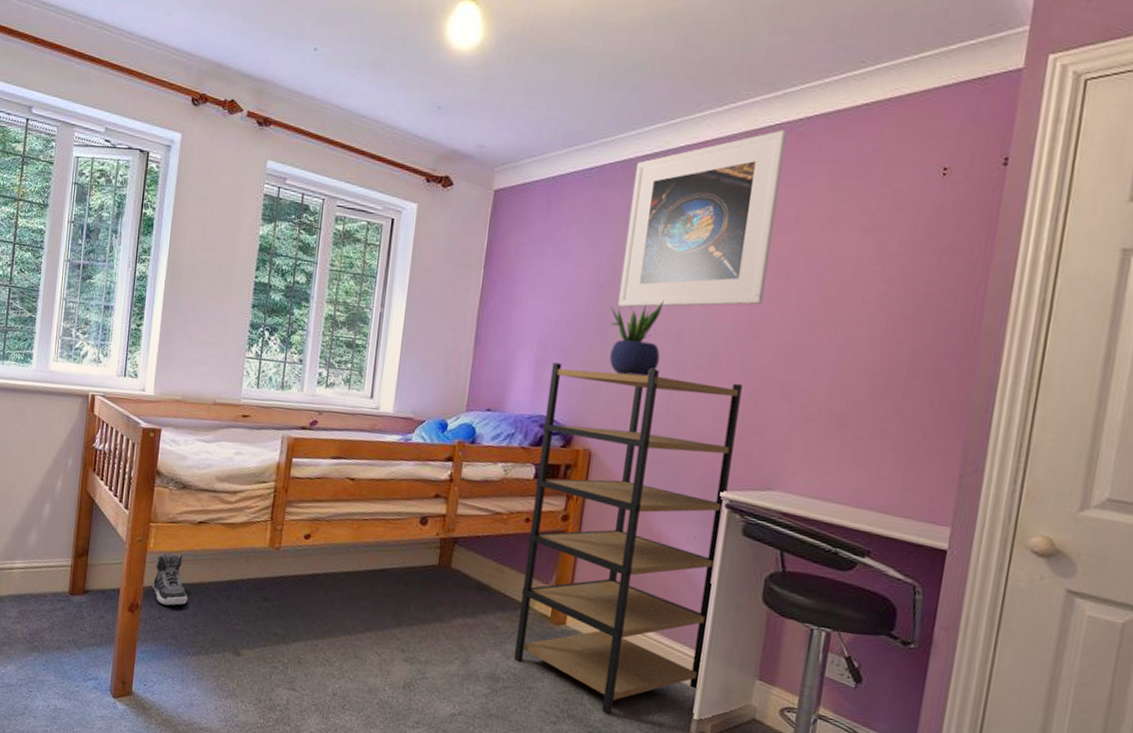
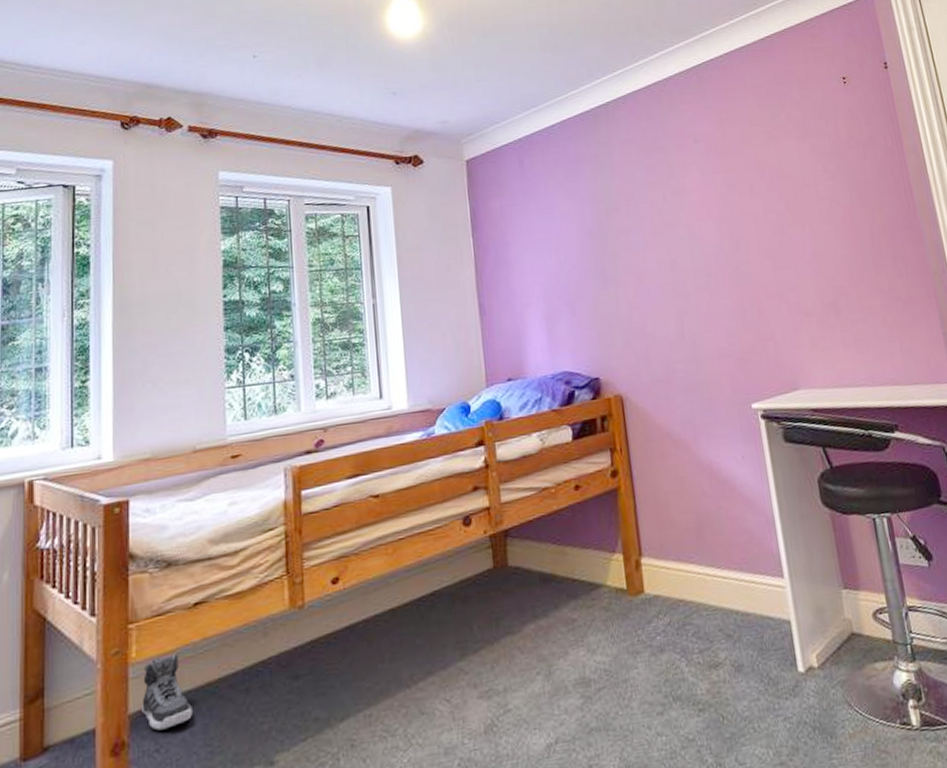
shelving unit: present [513,362,742,715] -> none [562,296,793,682]
potted plant: present [609,300,664,377] -> none [604,232,663,312]
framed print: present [617,130,788,308] -> none [594,66,737,248]

